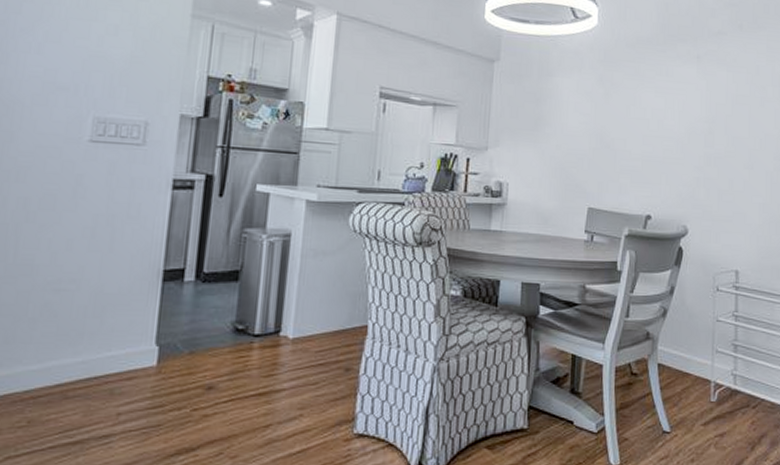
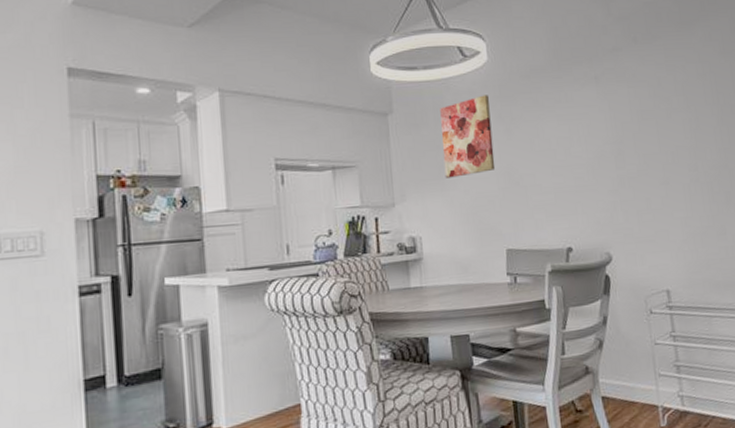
wall art: none [540,57,594,132] -> present [440,95,496,178]

